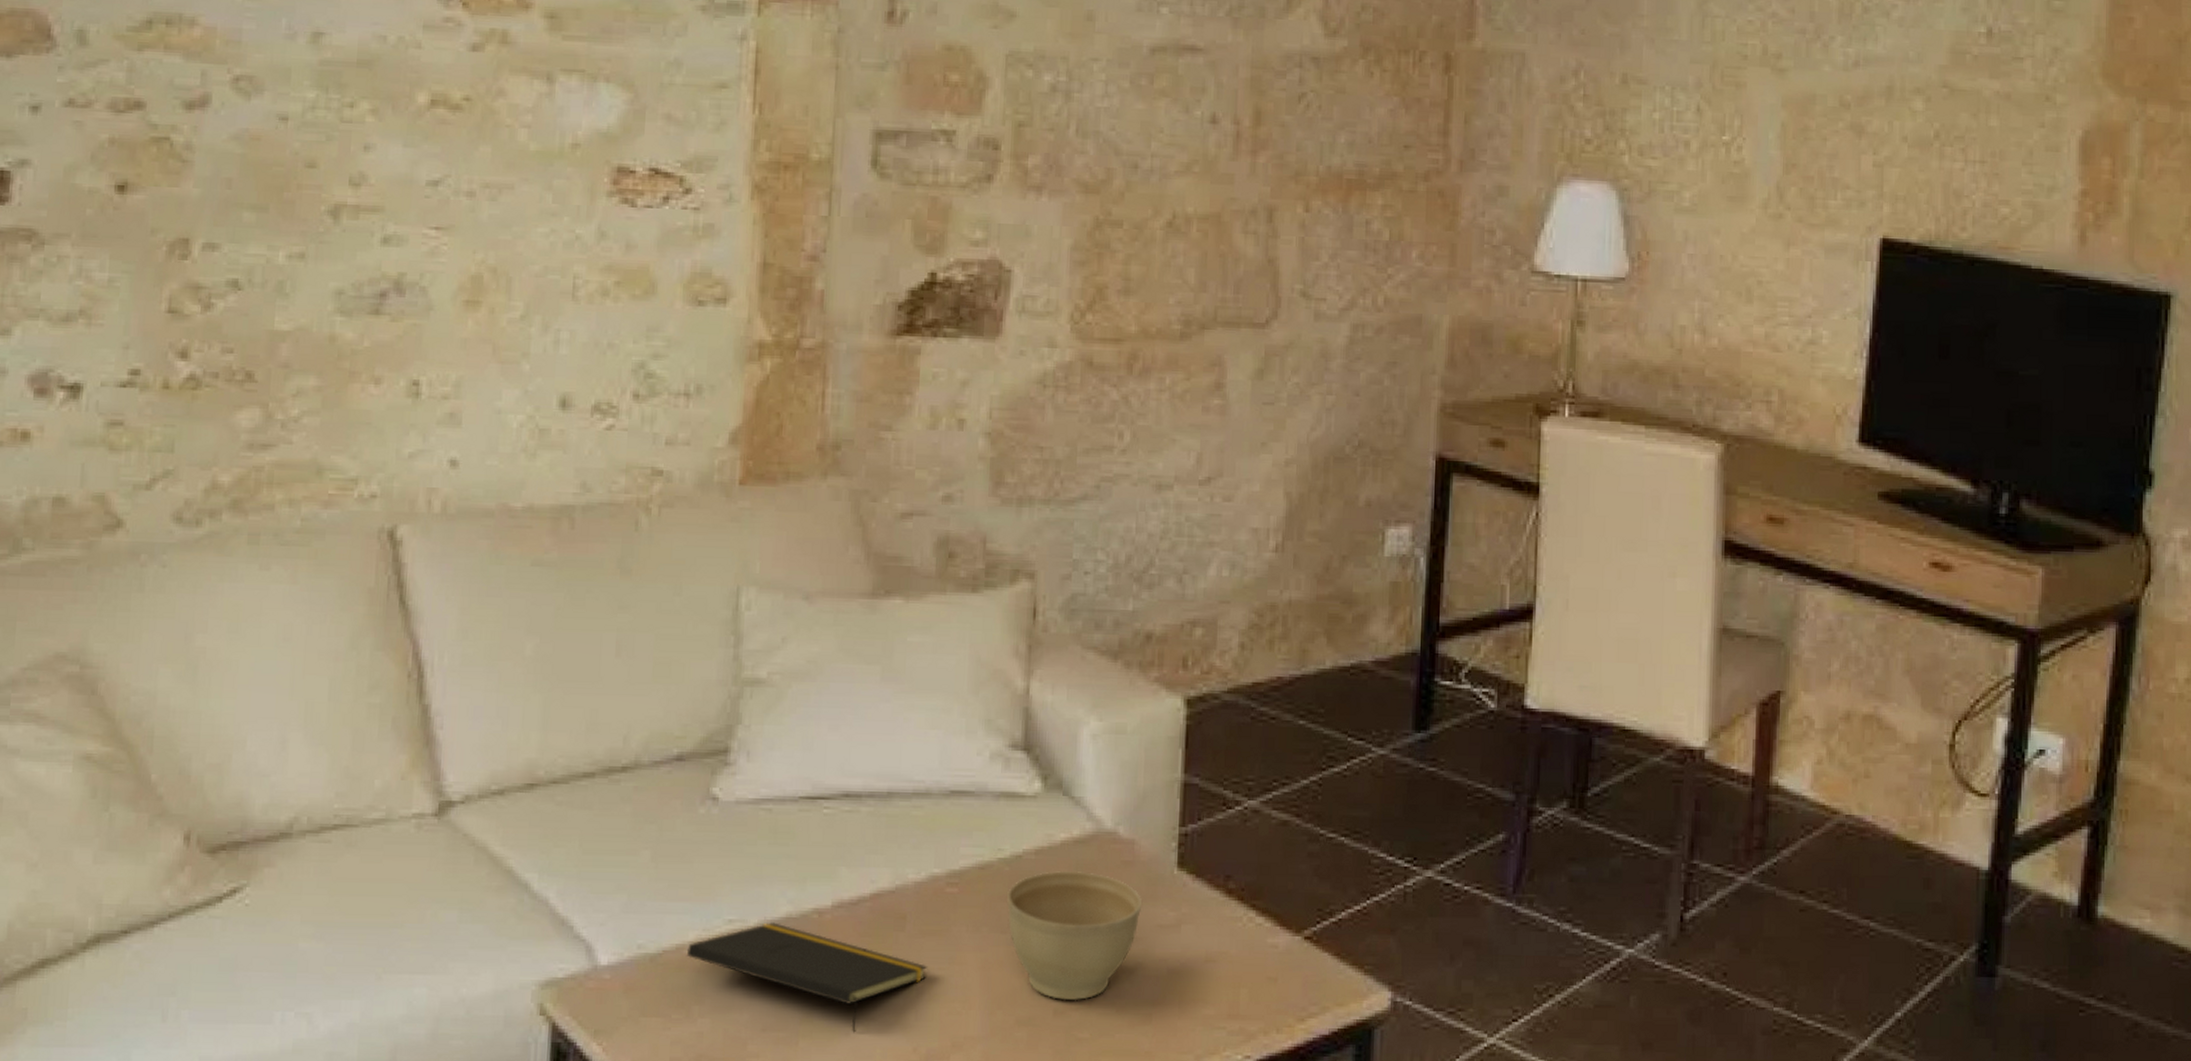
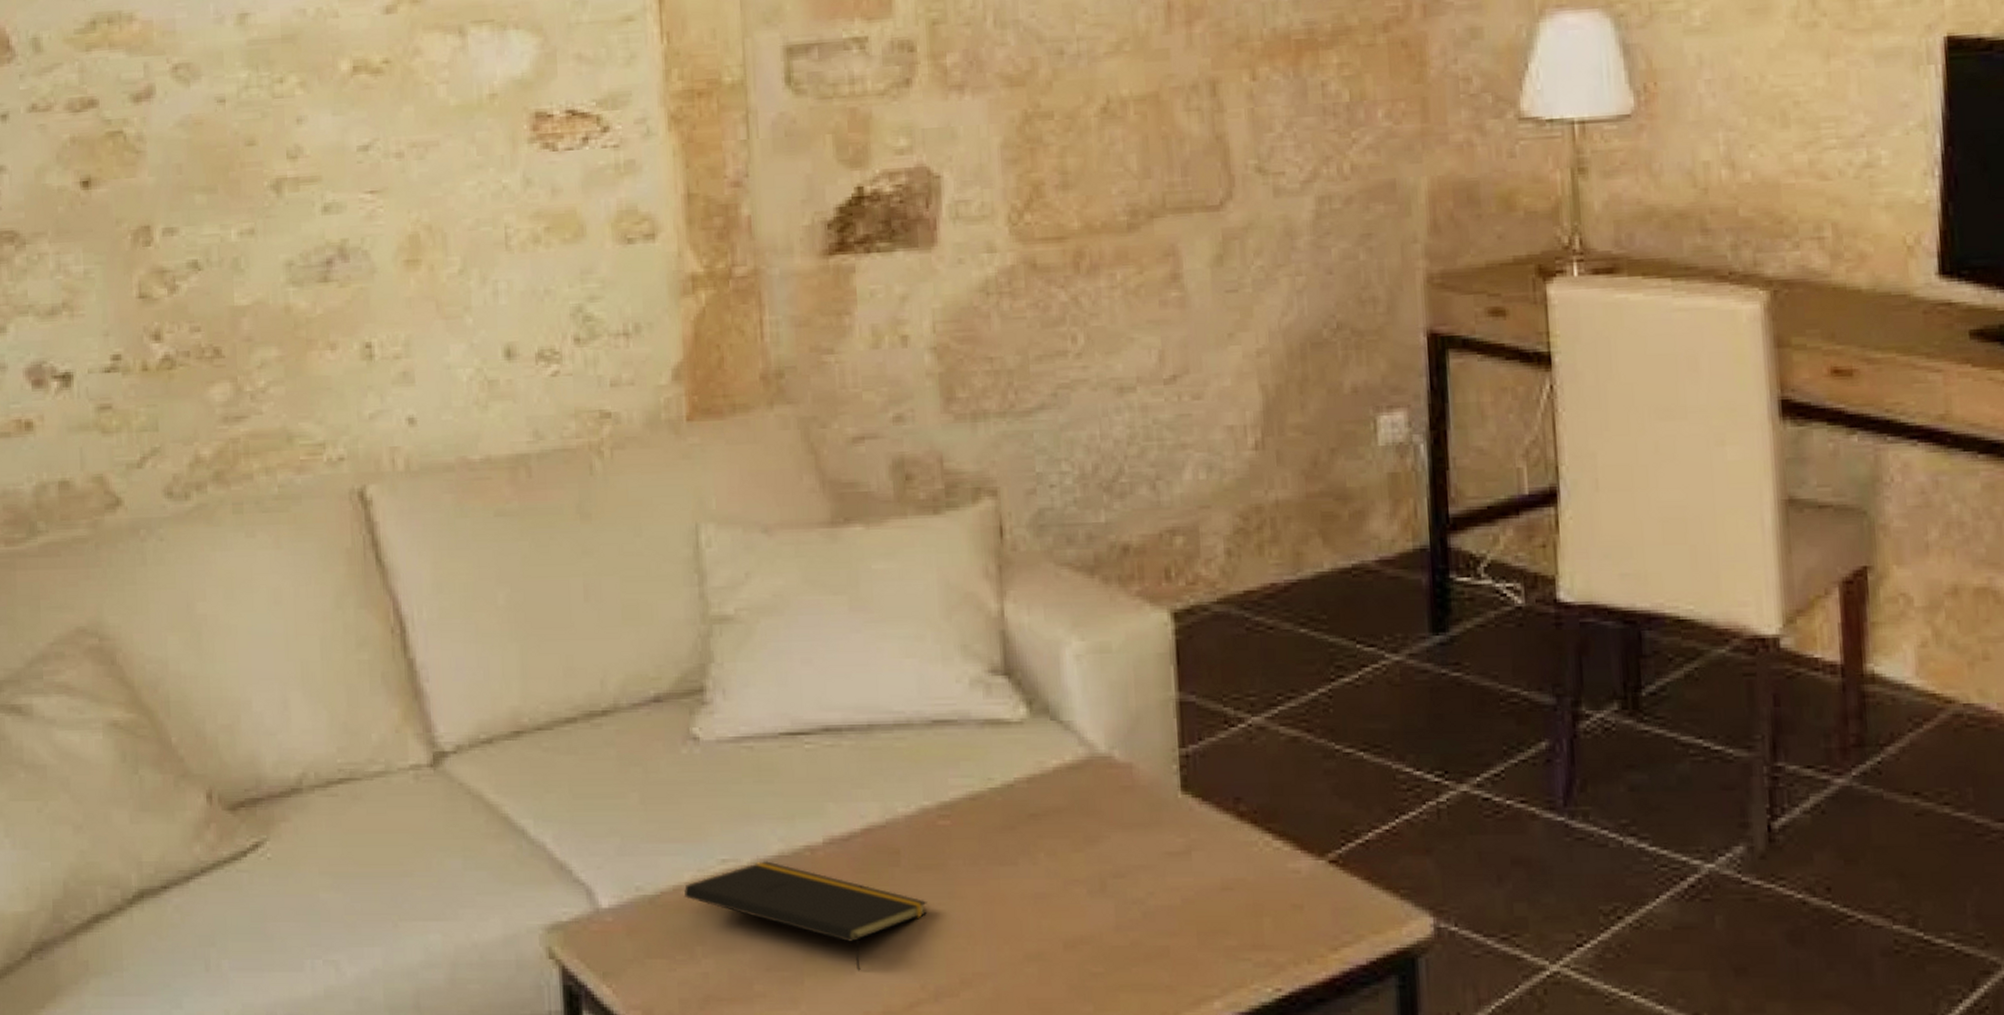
planter bowl: present [1007,870,1141,1001] -> none [1002,798,1146,934]

